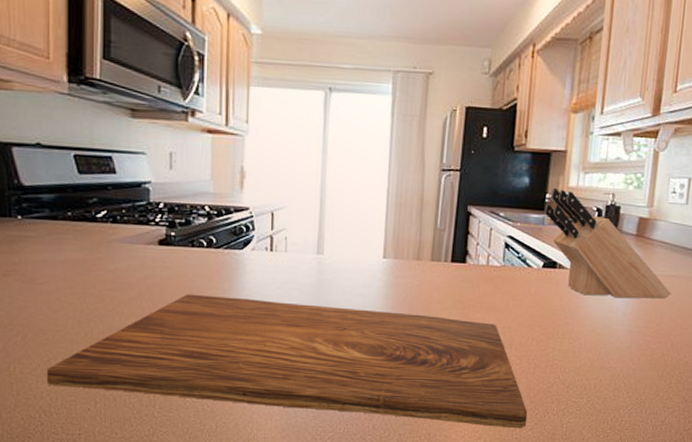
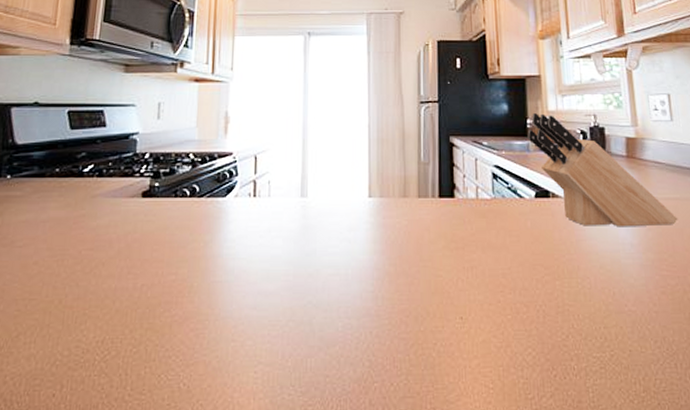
cutting board: present [46,294,528,429] -> none [11,249,546,397]

